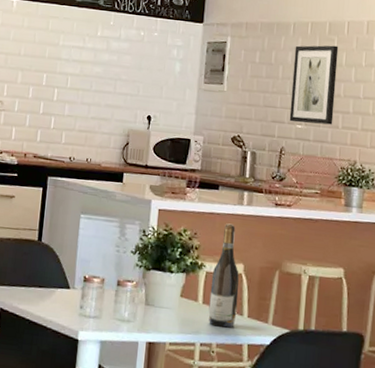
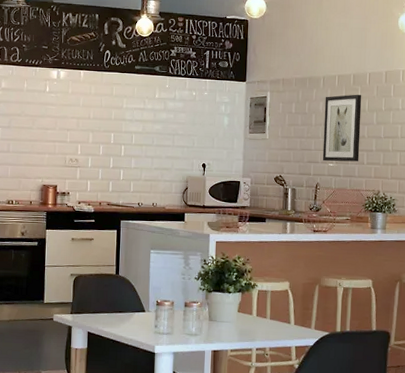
wine bottle: present [208,223,239,328] -> none [262,249,286,334]

